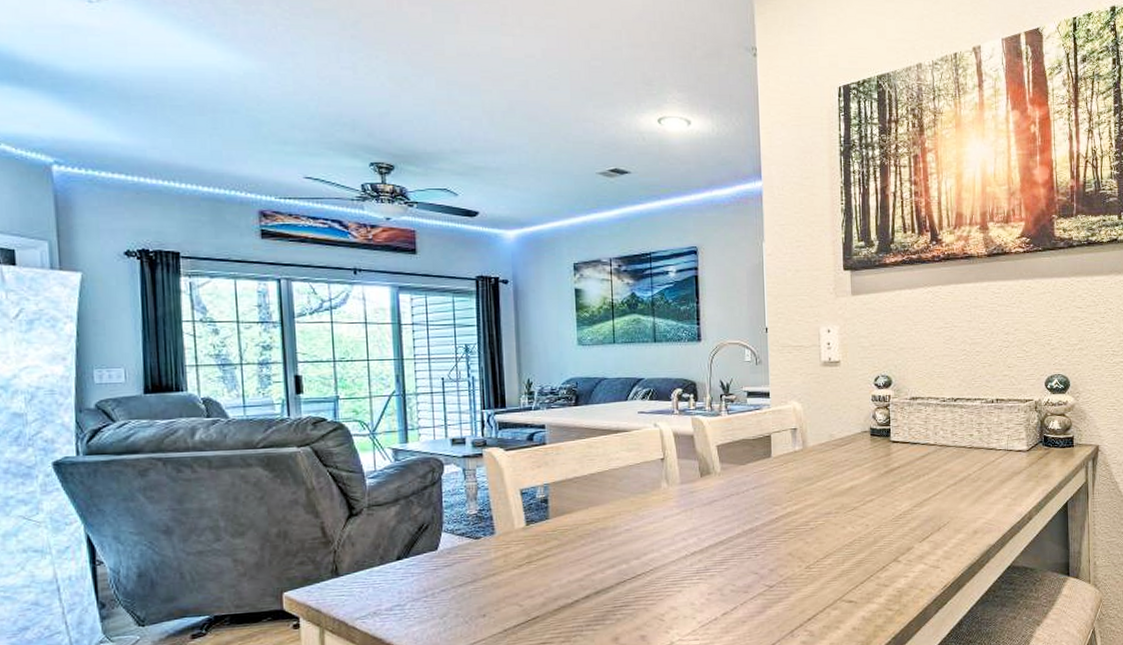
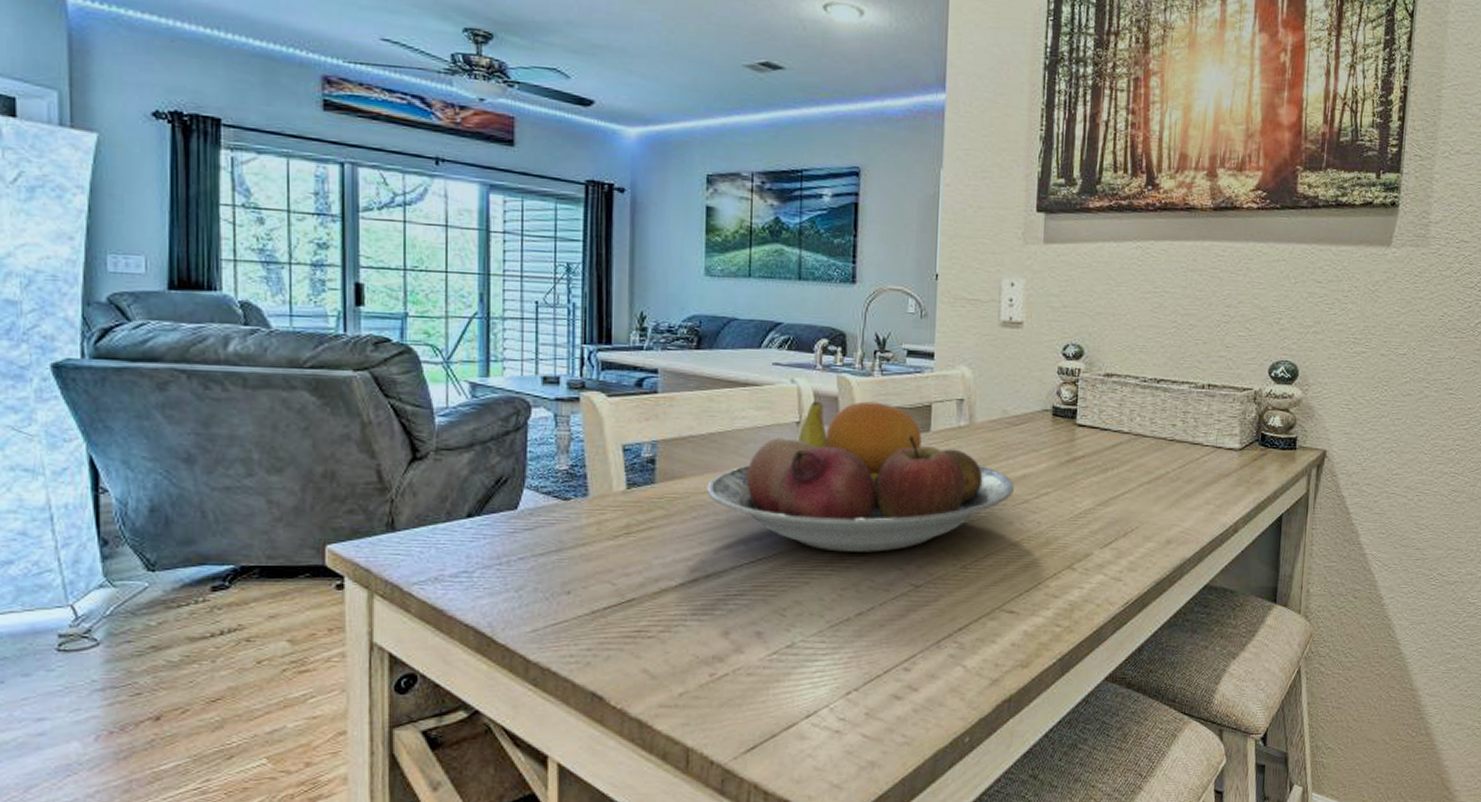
fruit bowl: none [592,436,845,563] -> present [707,401,1015,552]

